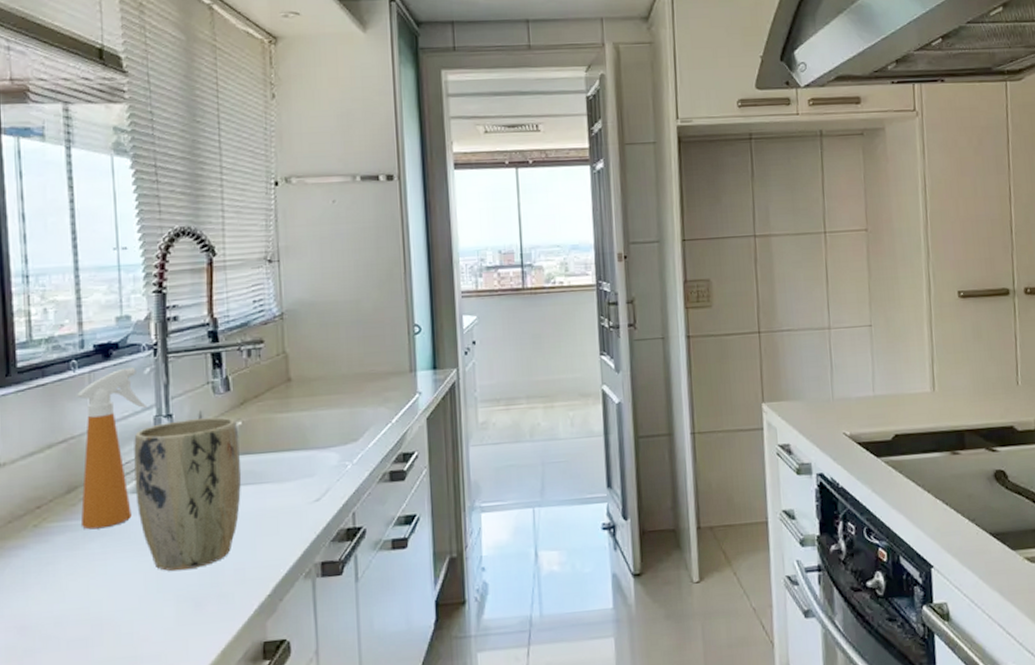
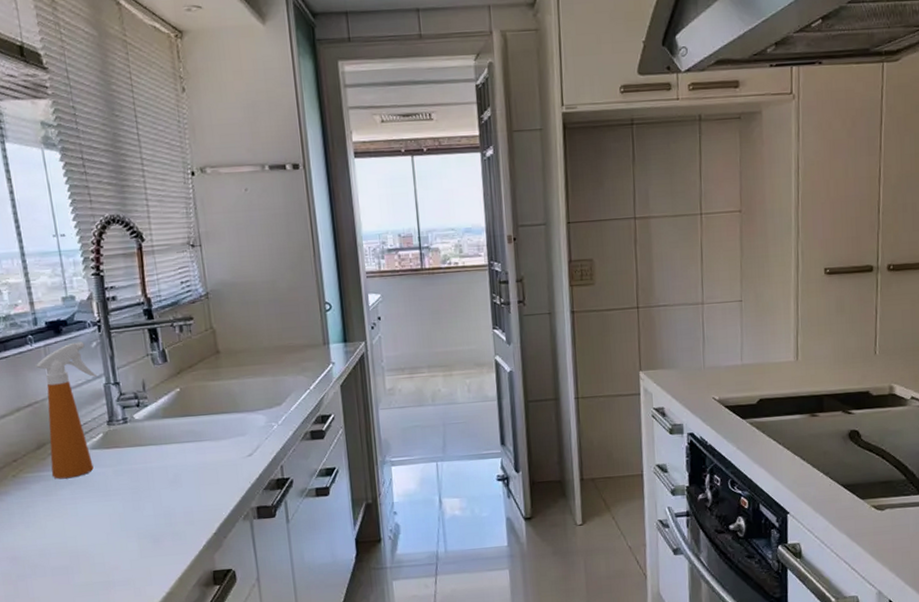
plant pot: present [134,417,242,571] -> none [89,384,185,513]

